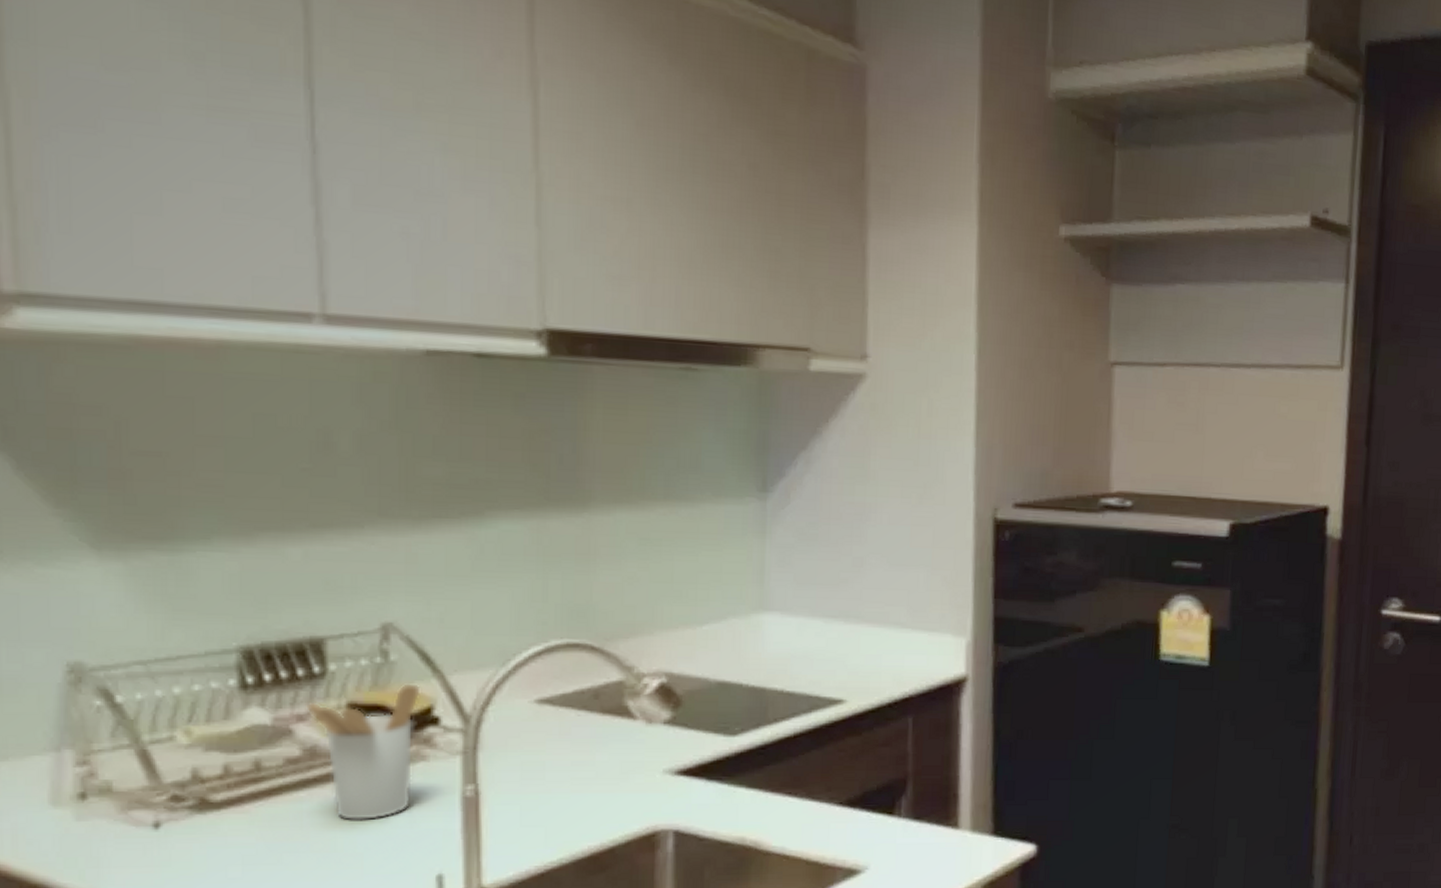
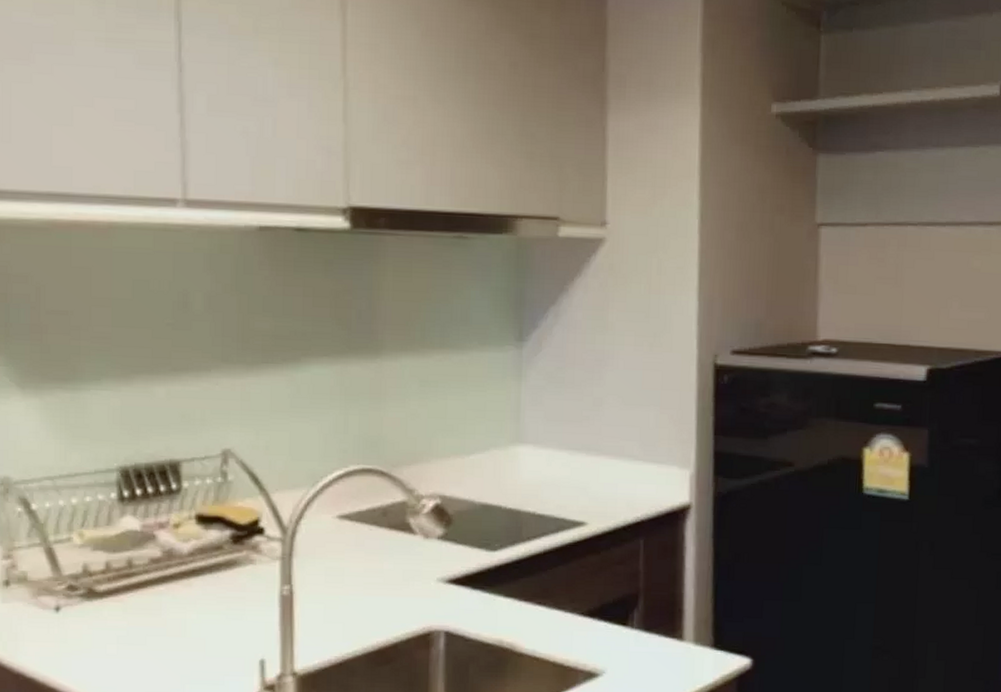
utensil holder: present [306,682,421,821] -> none [166,498,250,612]

